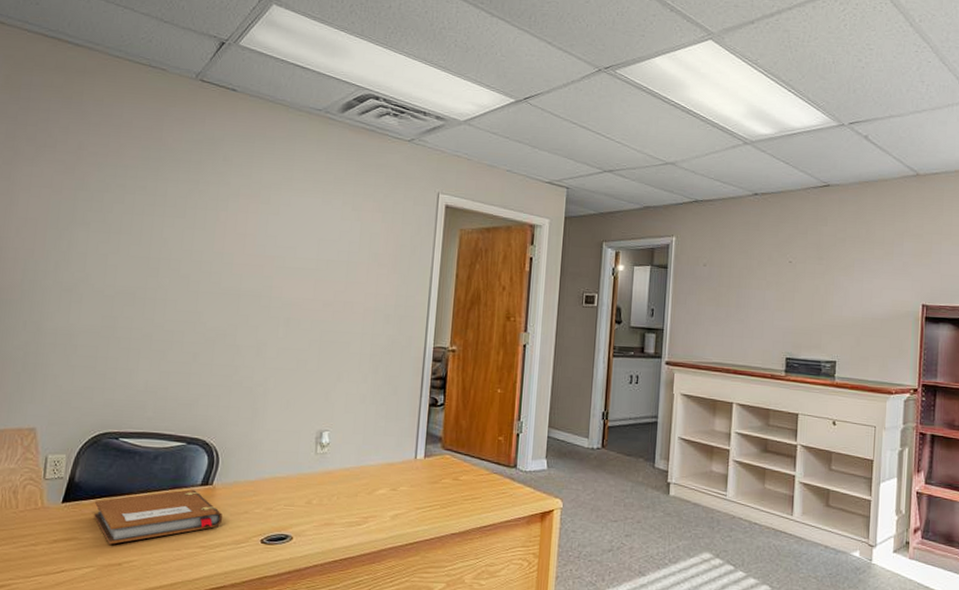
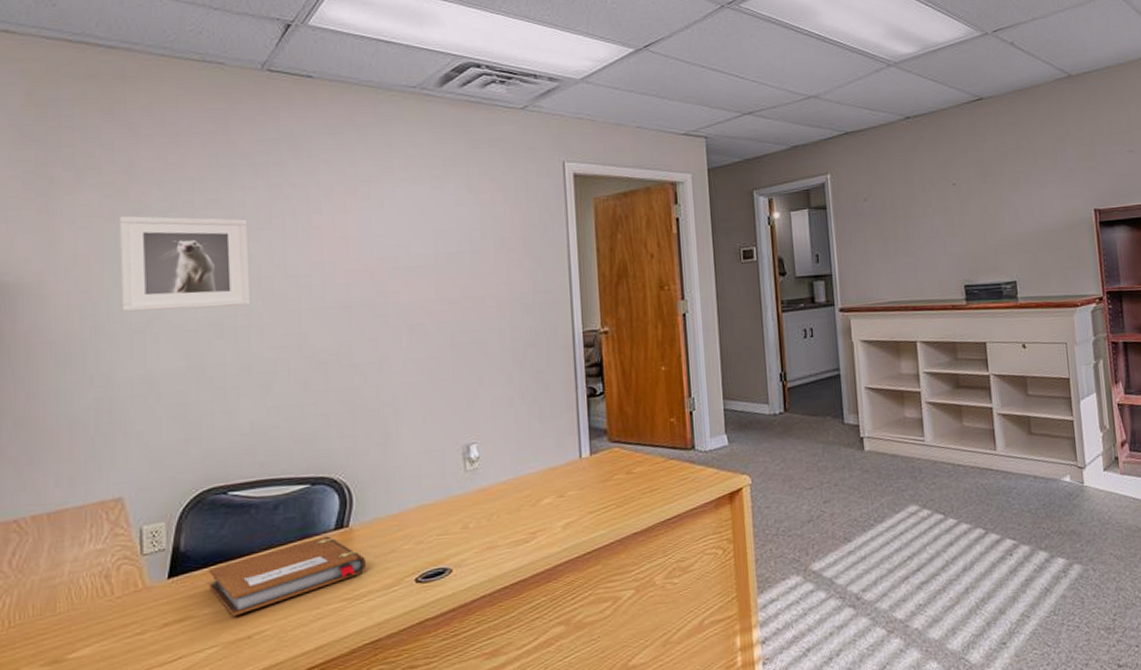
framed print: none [56,190,167,282] -> present [120,215,251,312]

